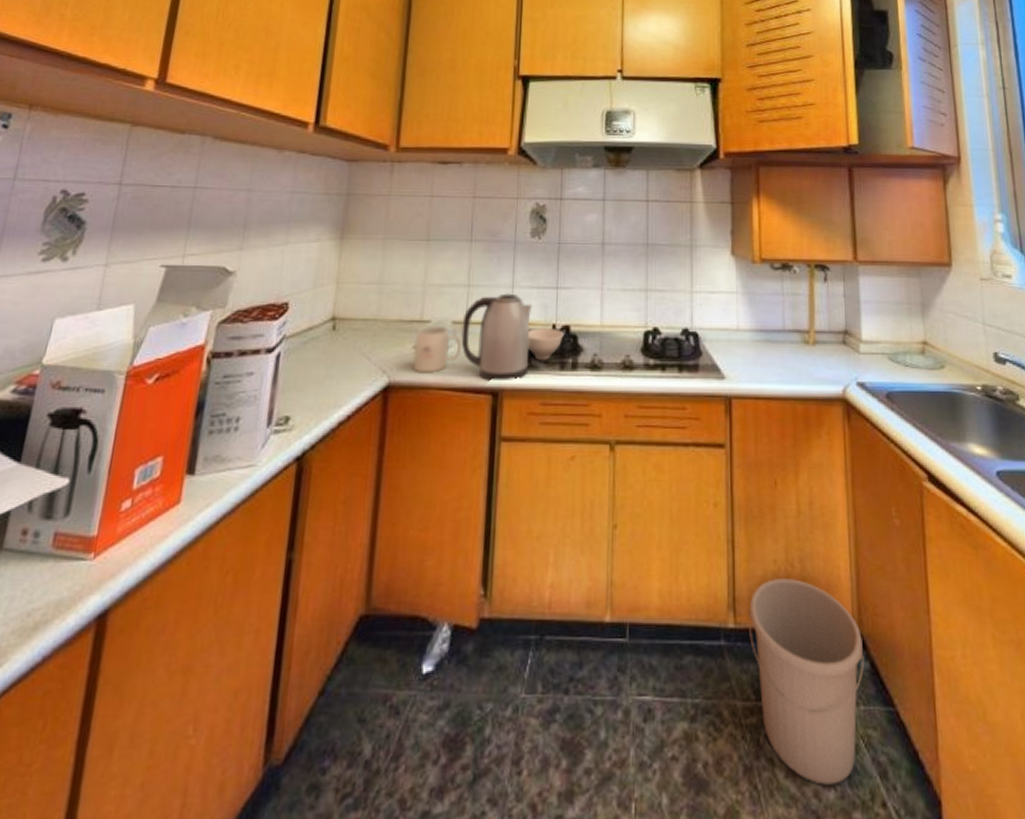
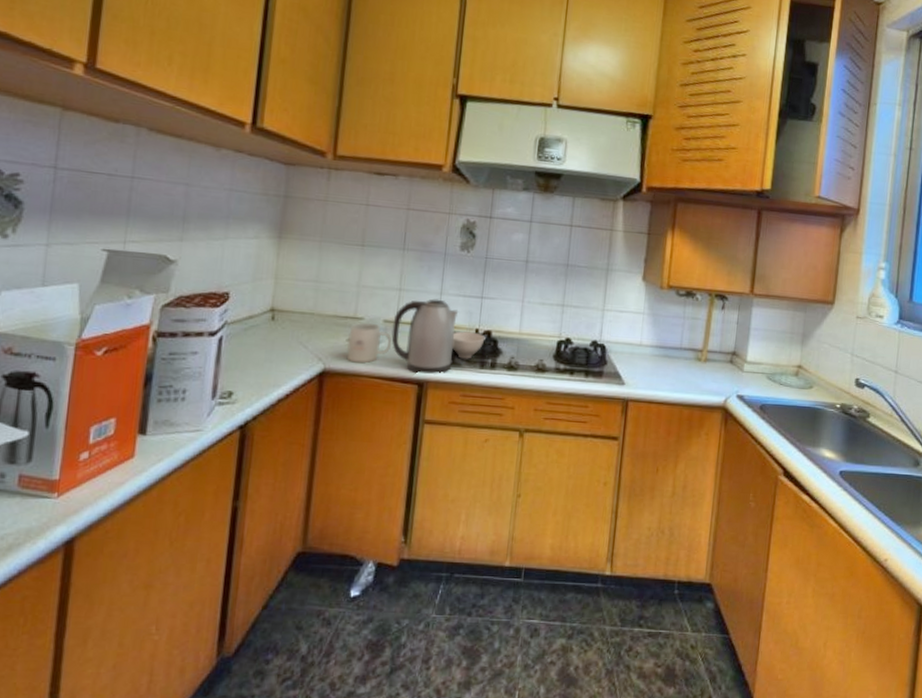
bucket: present [749,579,865,785] -> none [621,541,711,684]

